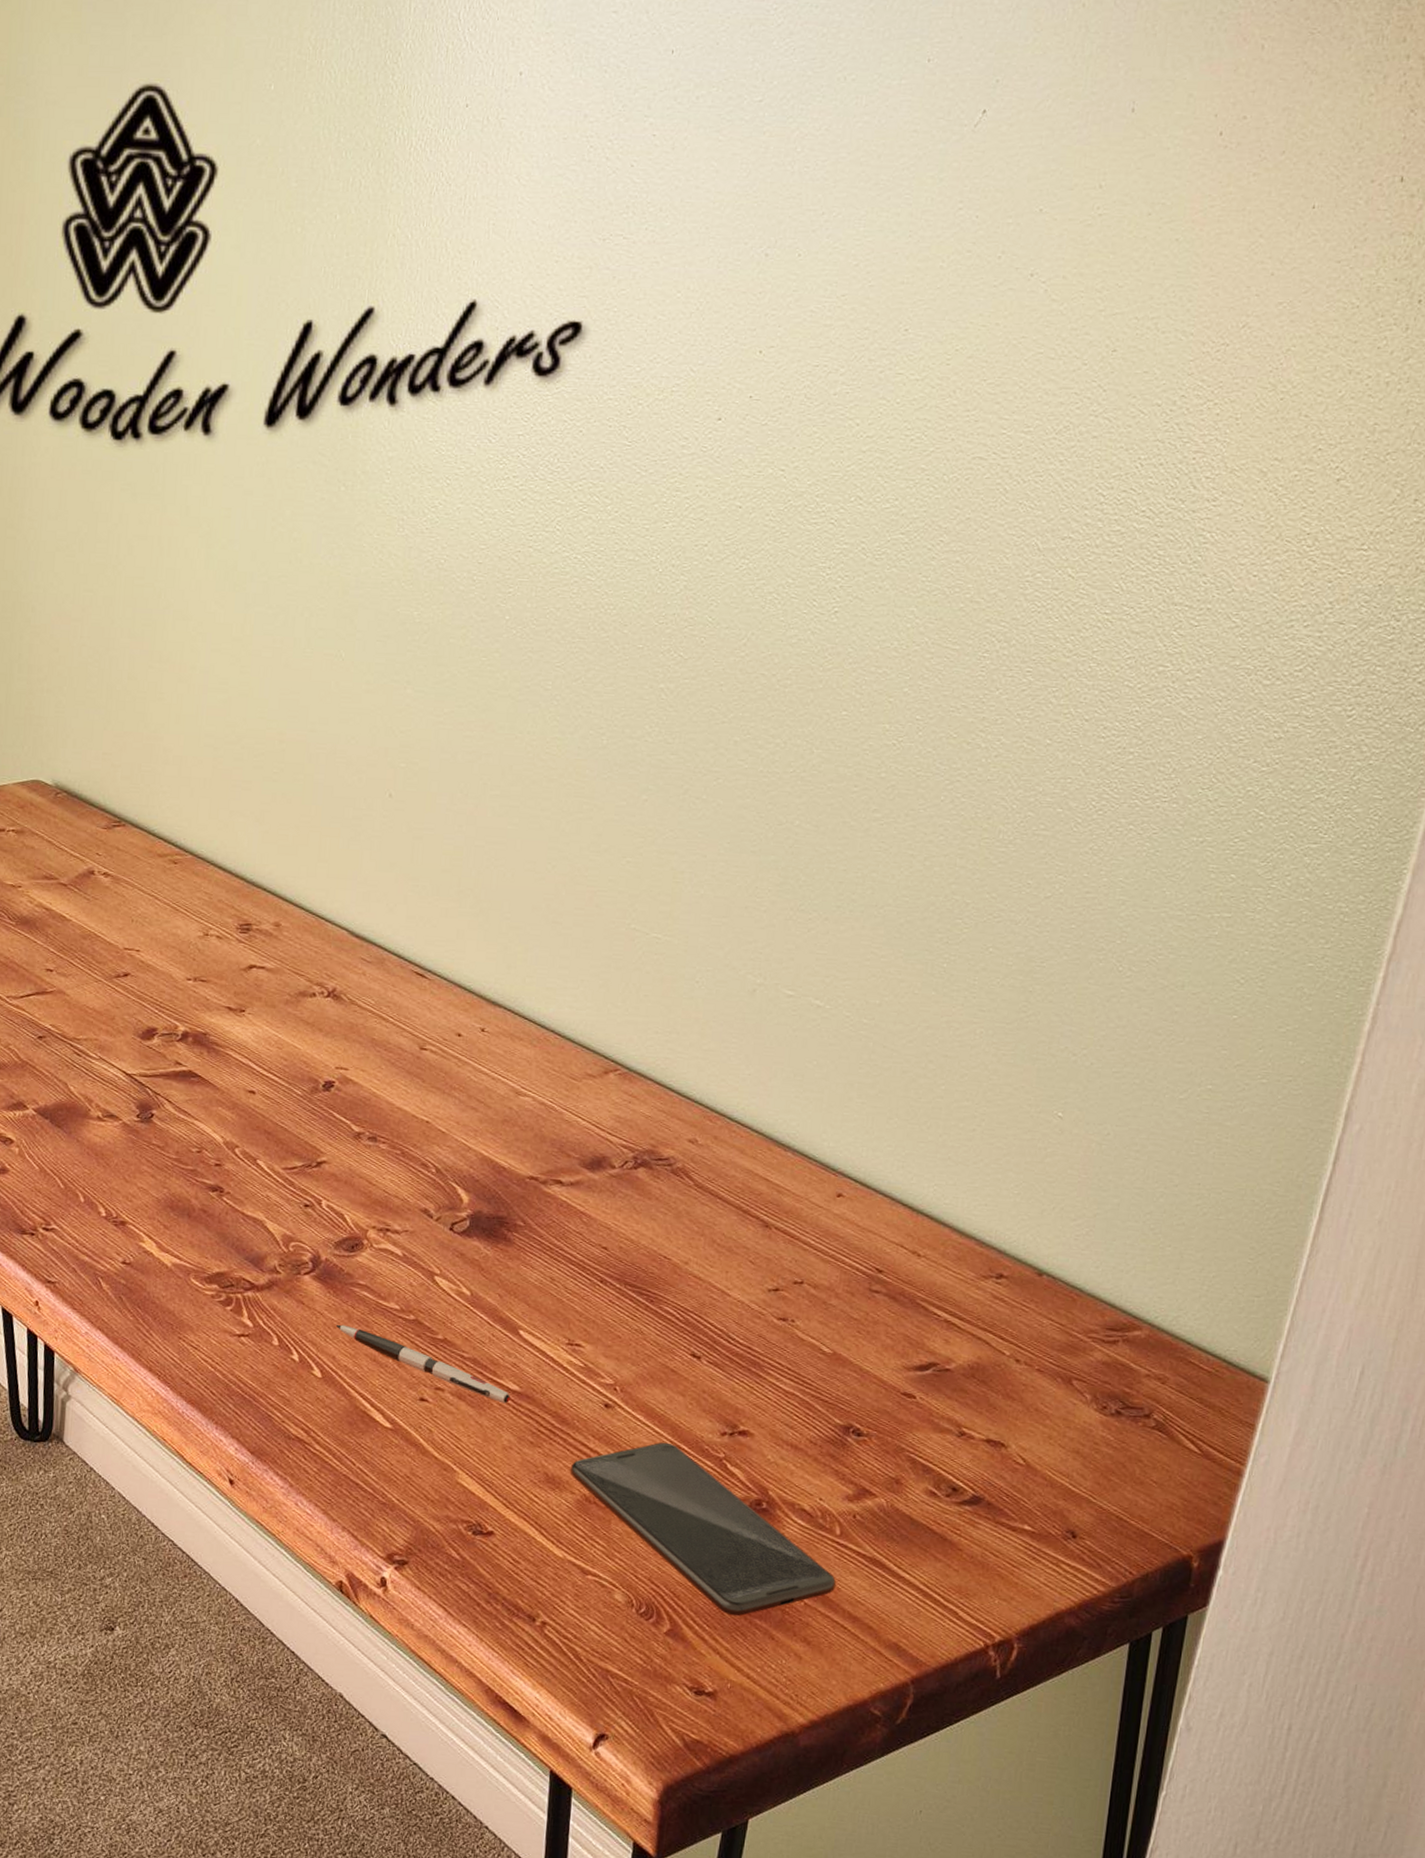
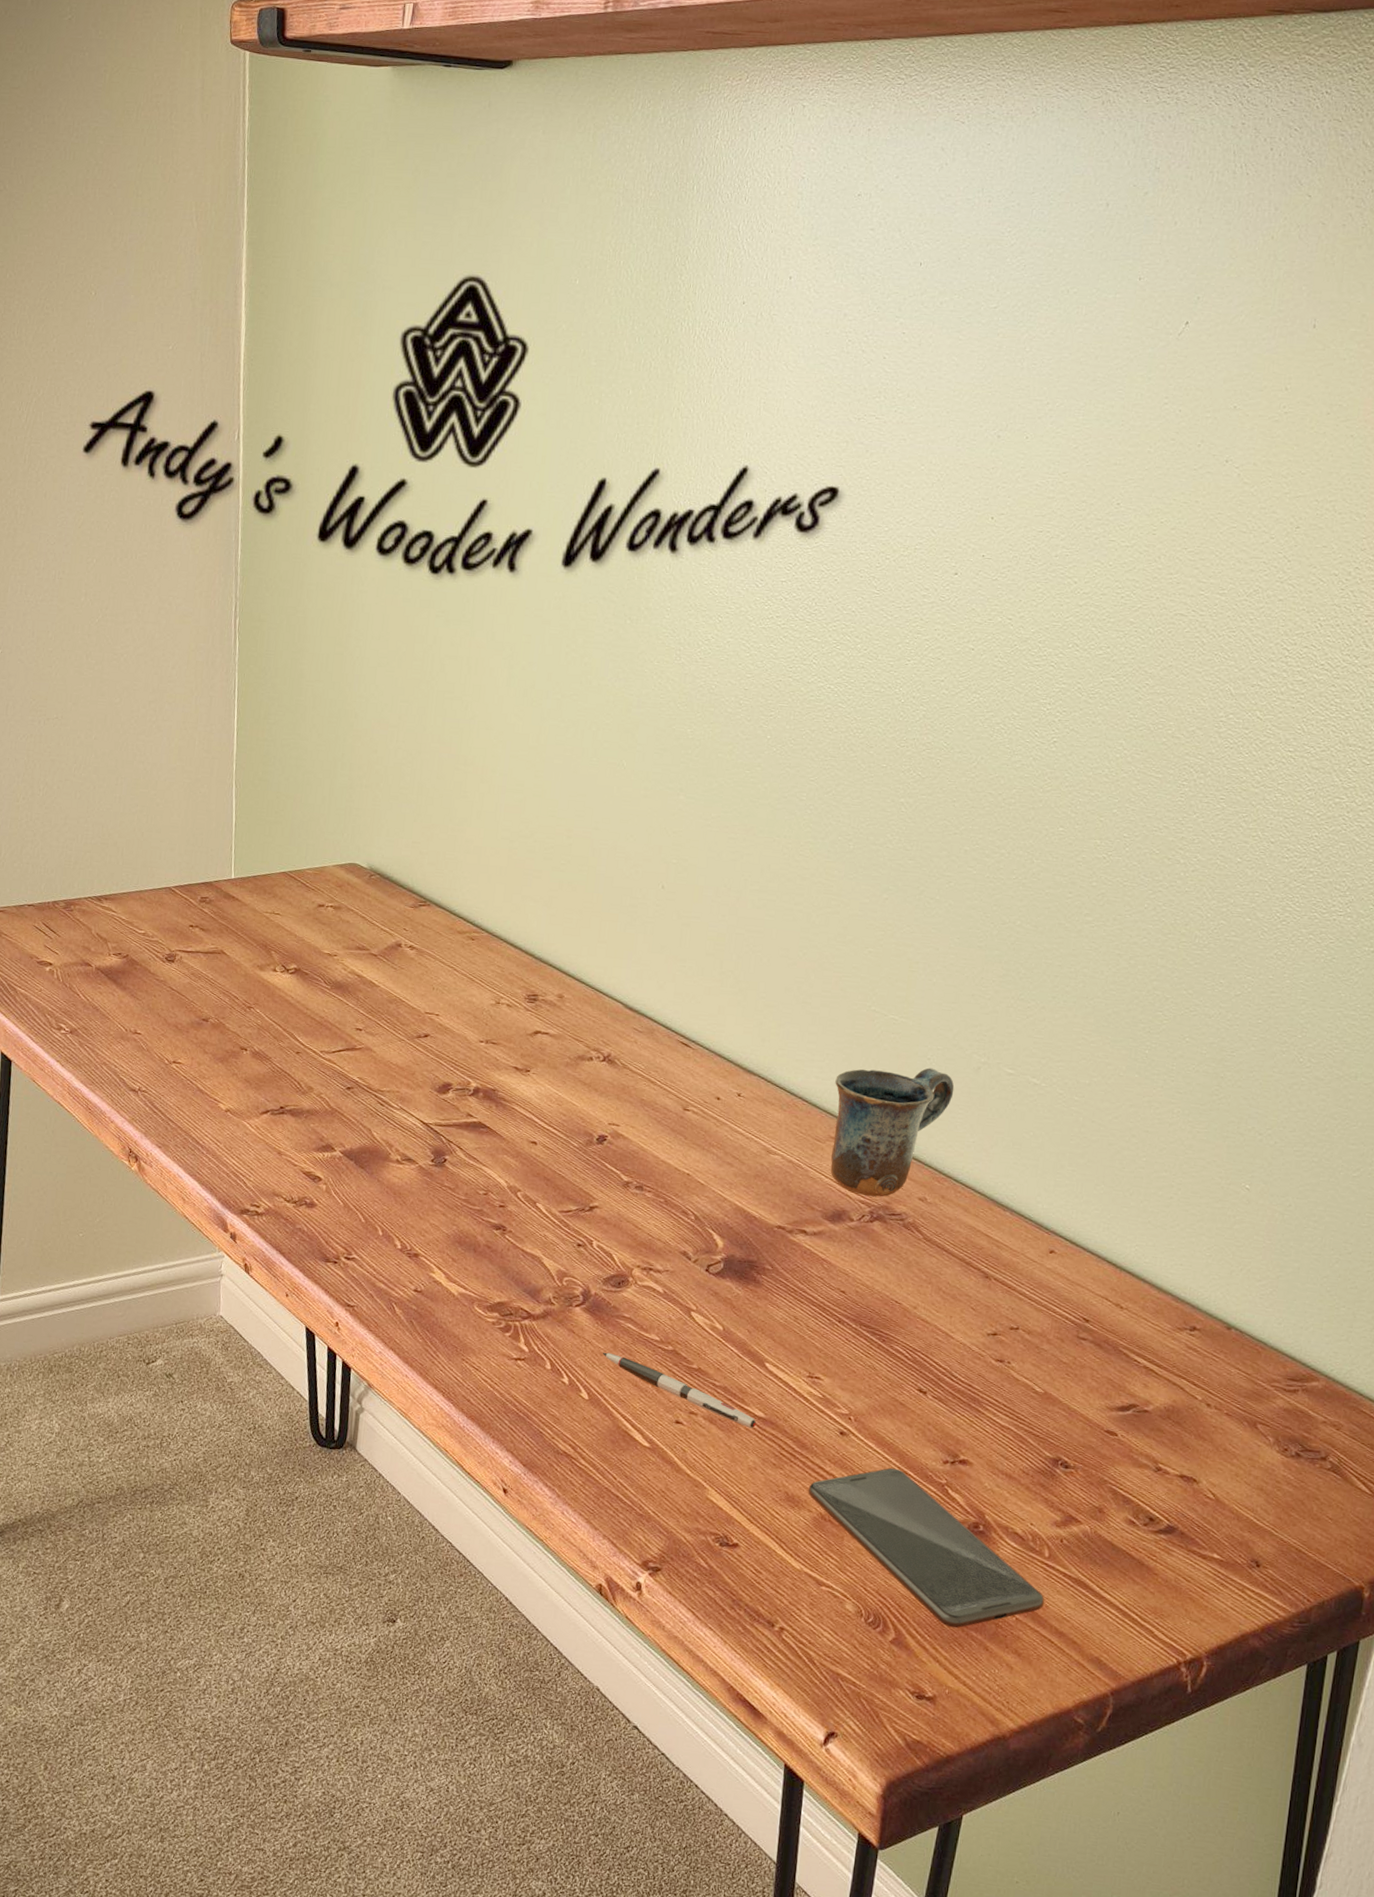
mug: none [588,992,727,1140] -> present [830,1068,955,1197]

